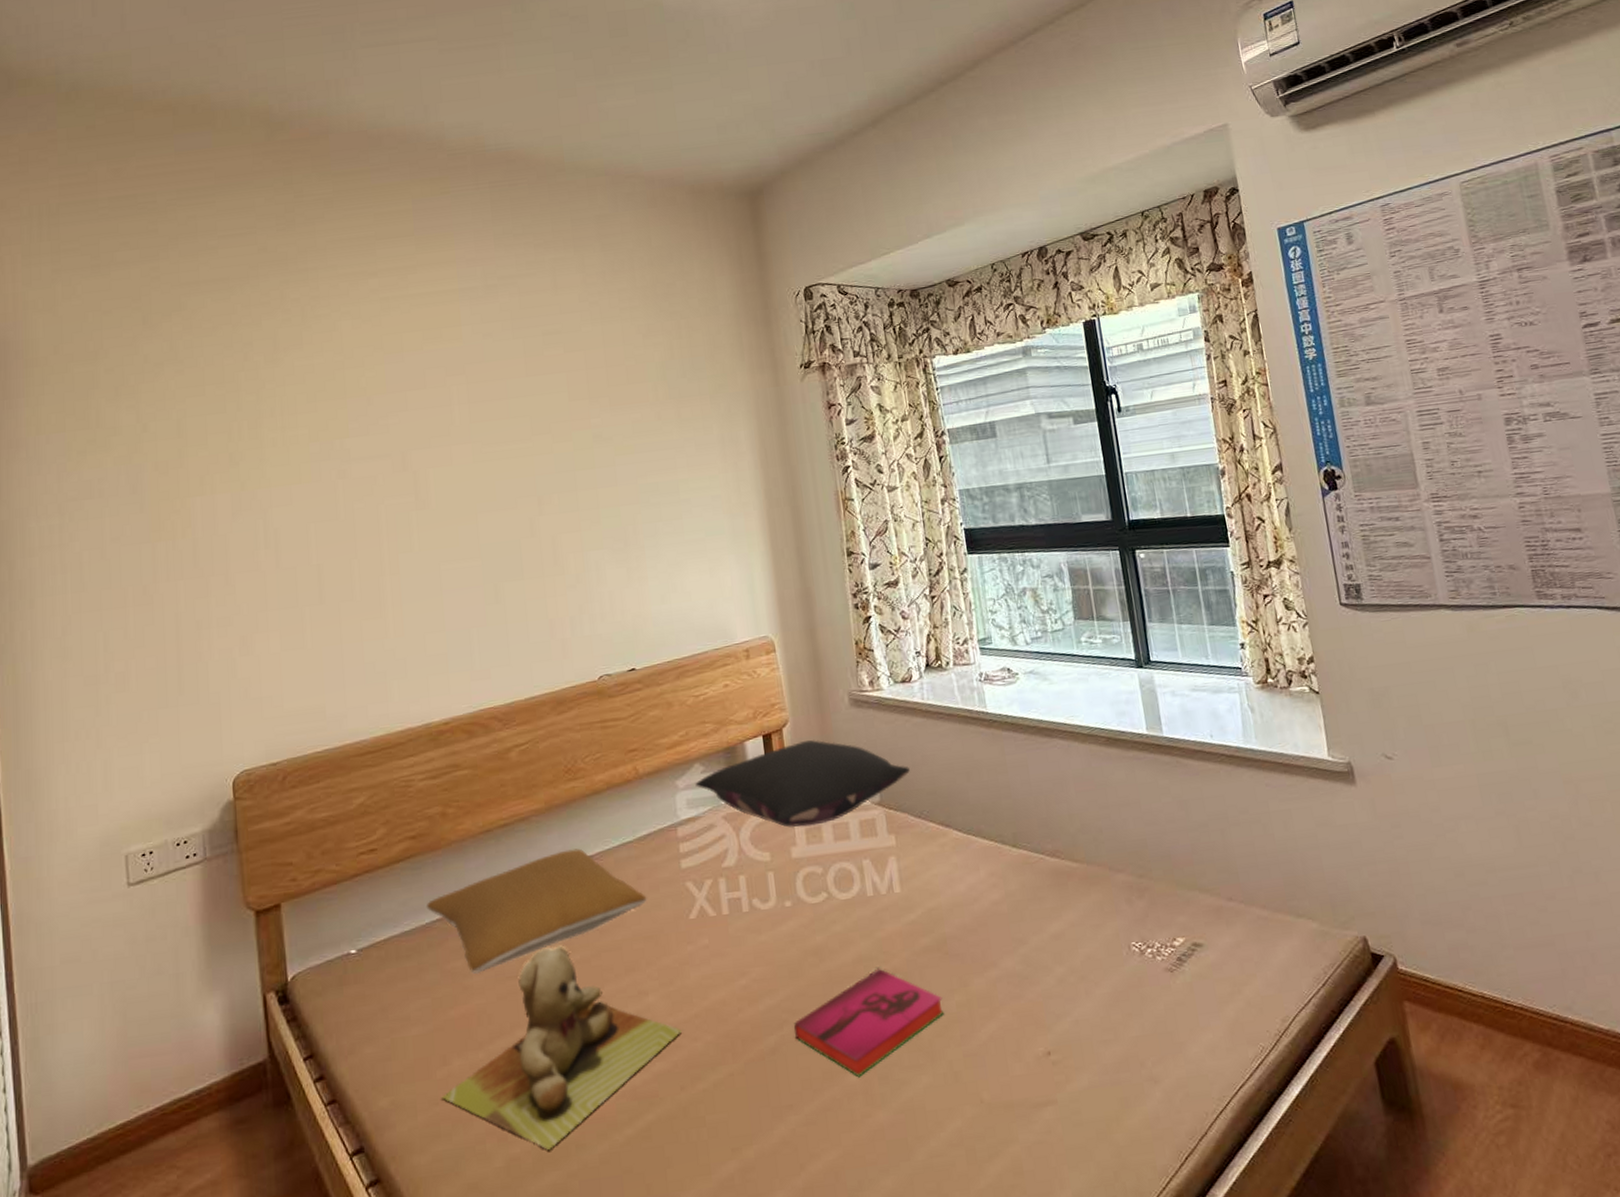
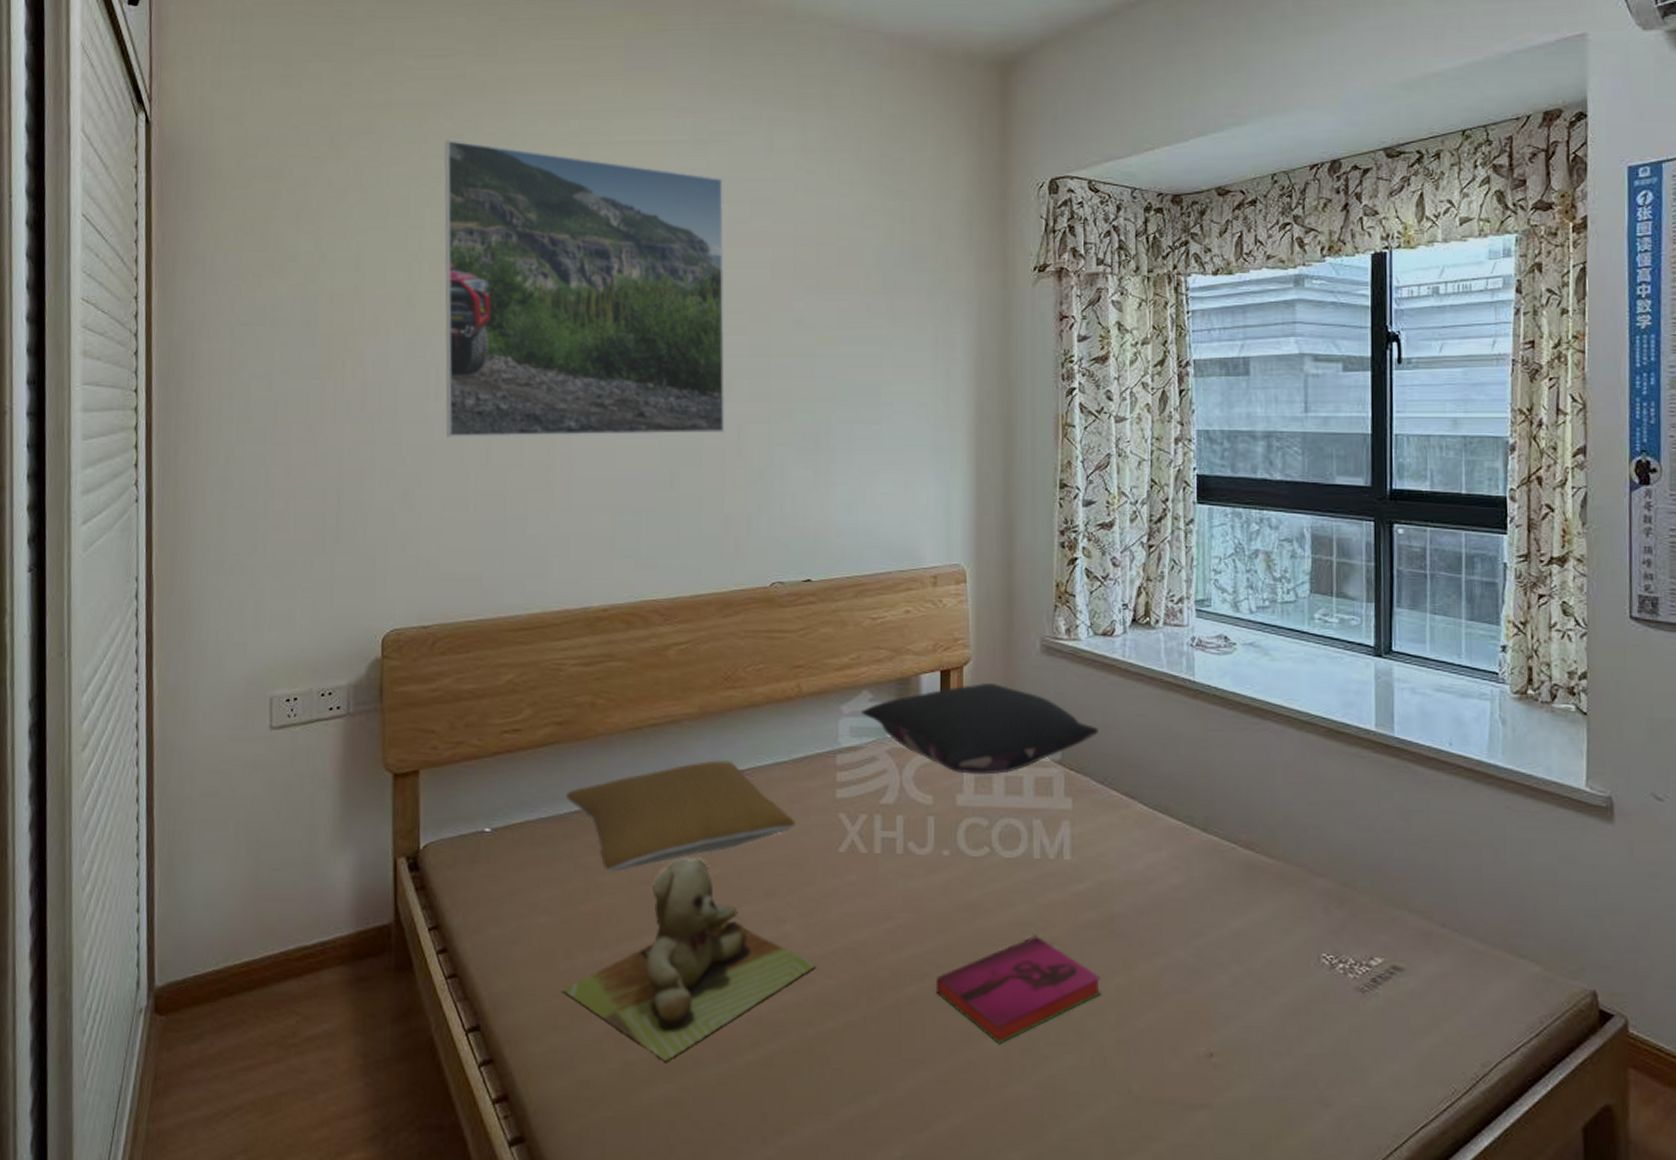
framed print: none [254,308,541,581] -> present [444,140,726,438]

